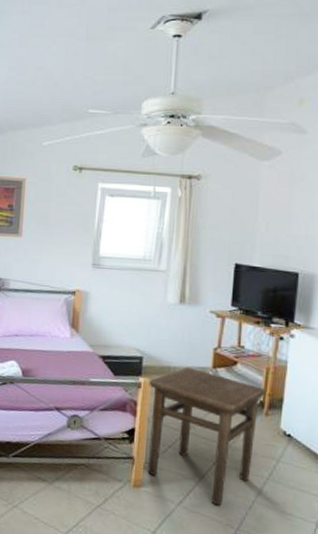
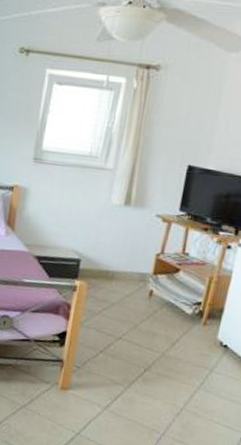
side table: present [148,366,266,506] -> none [77,271,207,411]

